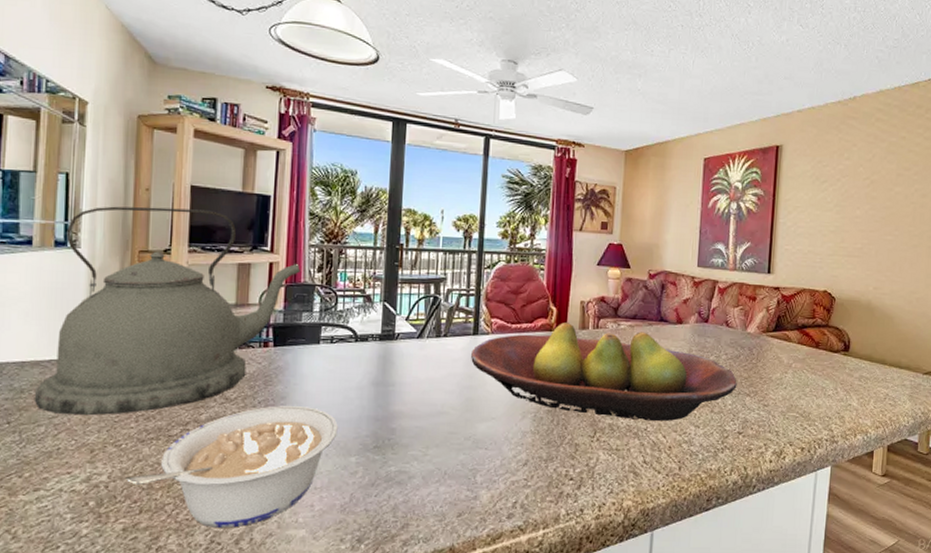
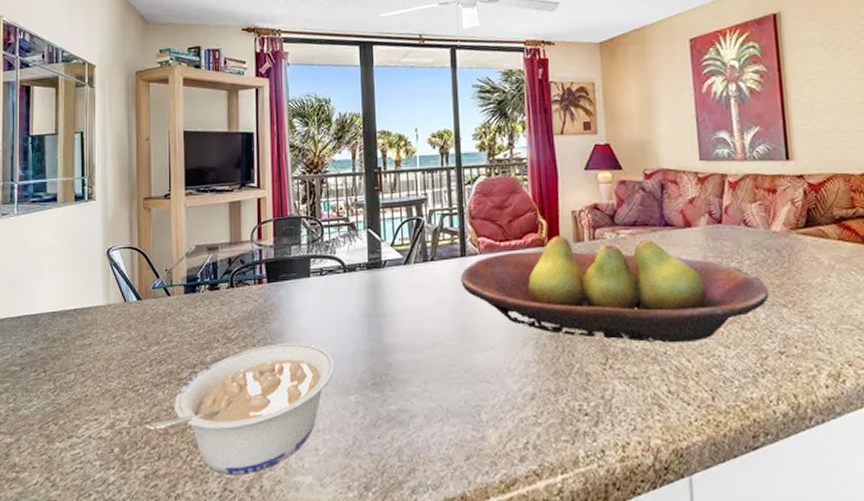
kettle: present [34,206,300,416] -> none [64,153,286,362]

